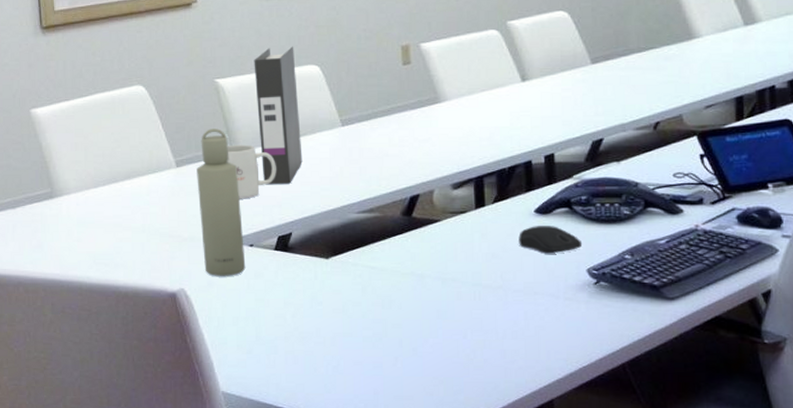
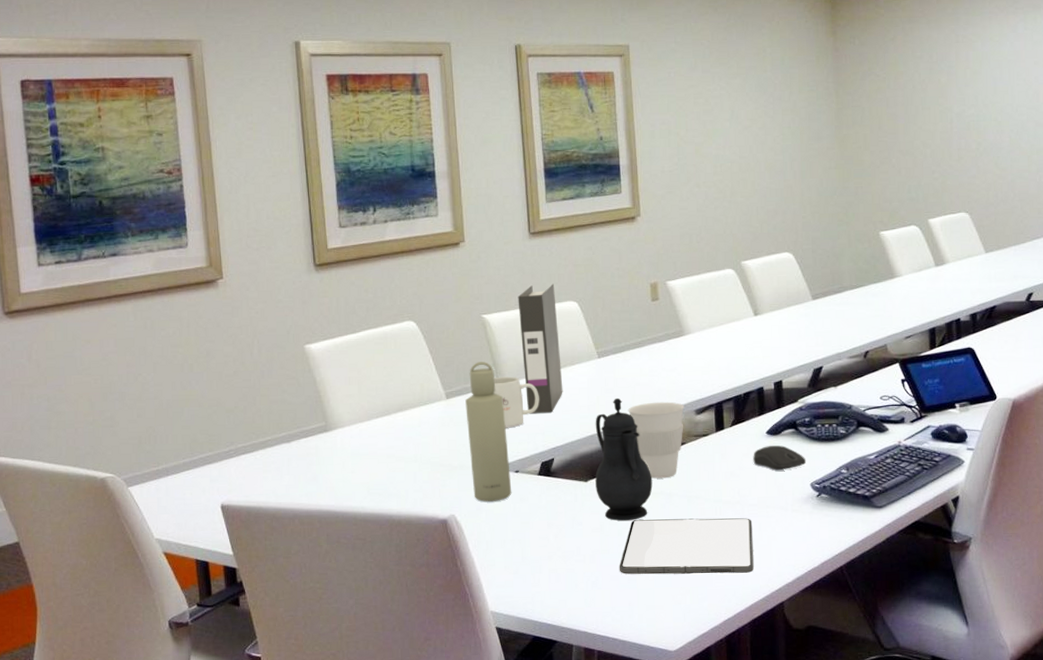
coffeepot: none [337,169,402,302] -> present [595,397,653,521]
tablet: none [363,301,518,367] -> present [619,518,754,575]
cup: none [374,174,439,258] -> present [627,401,685,479]

